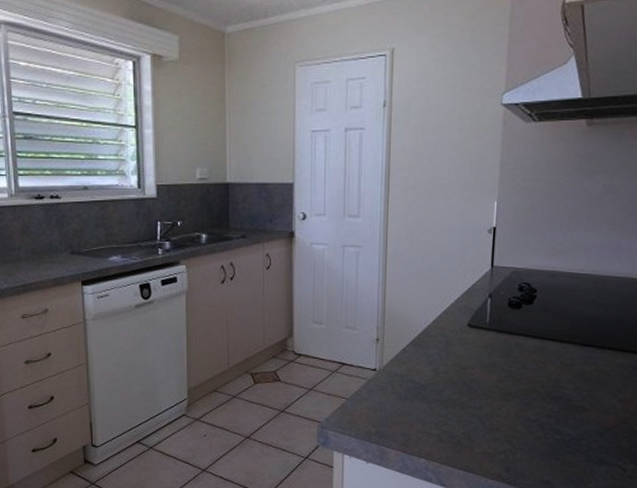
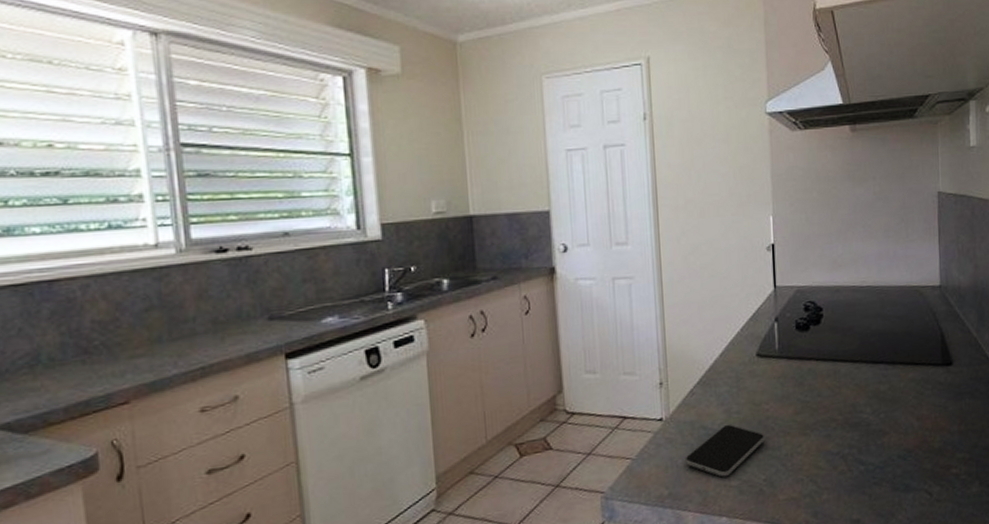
smartphone: none [392,382,468,426] -> present [684,425,766,477]

